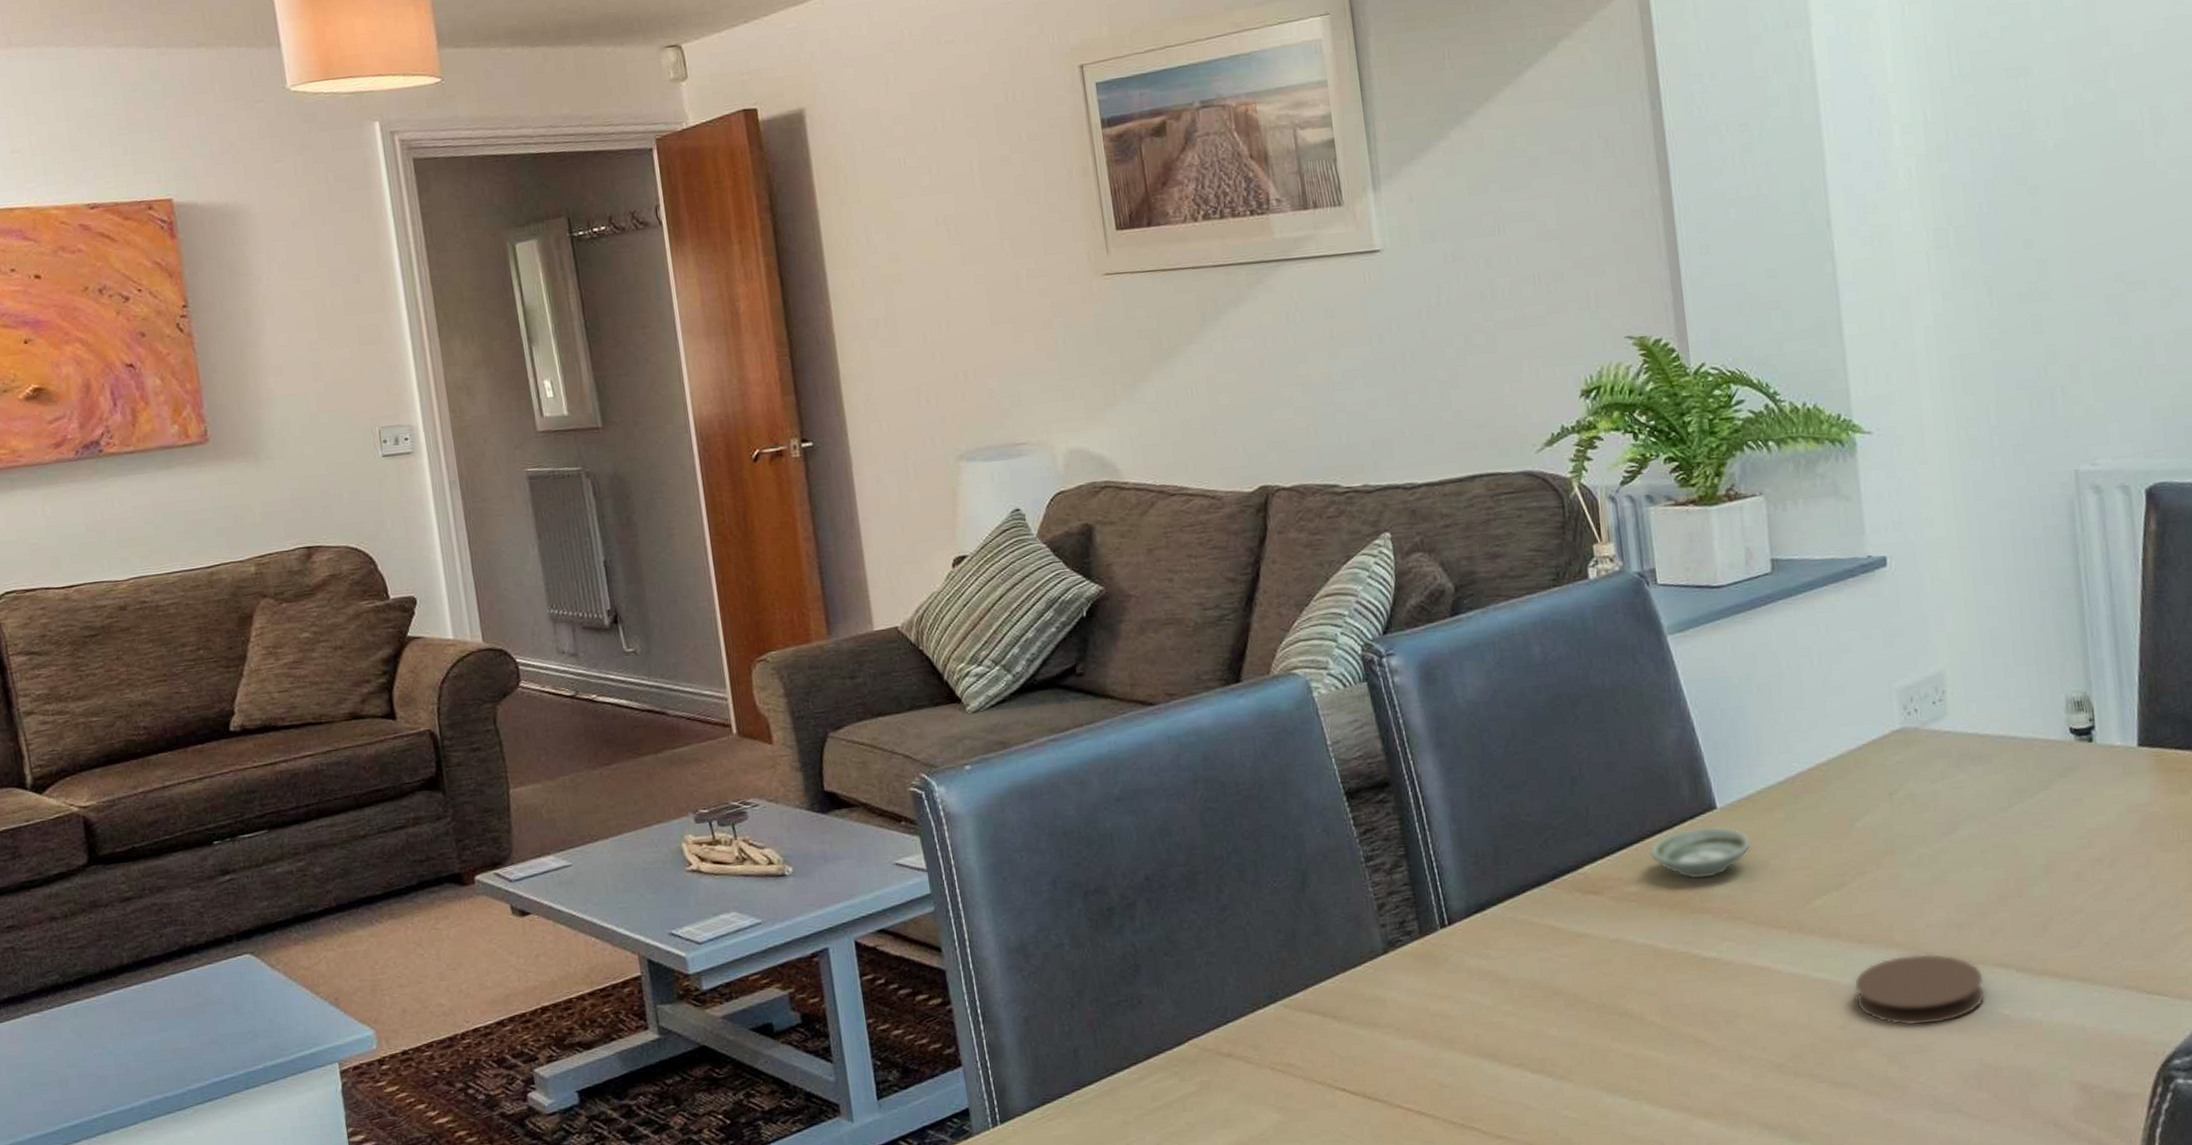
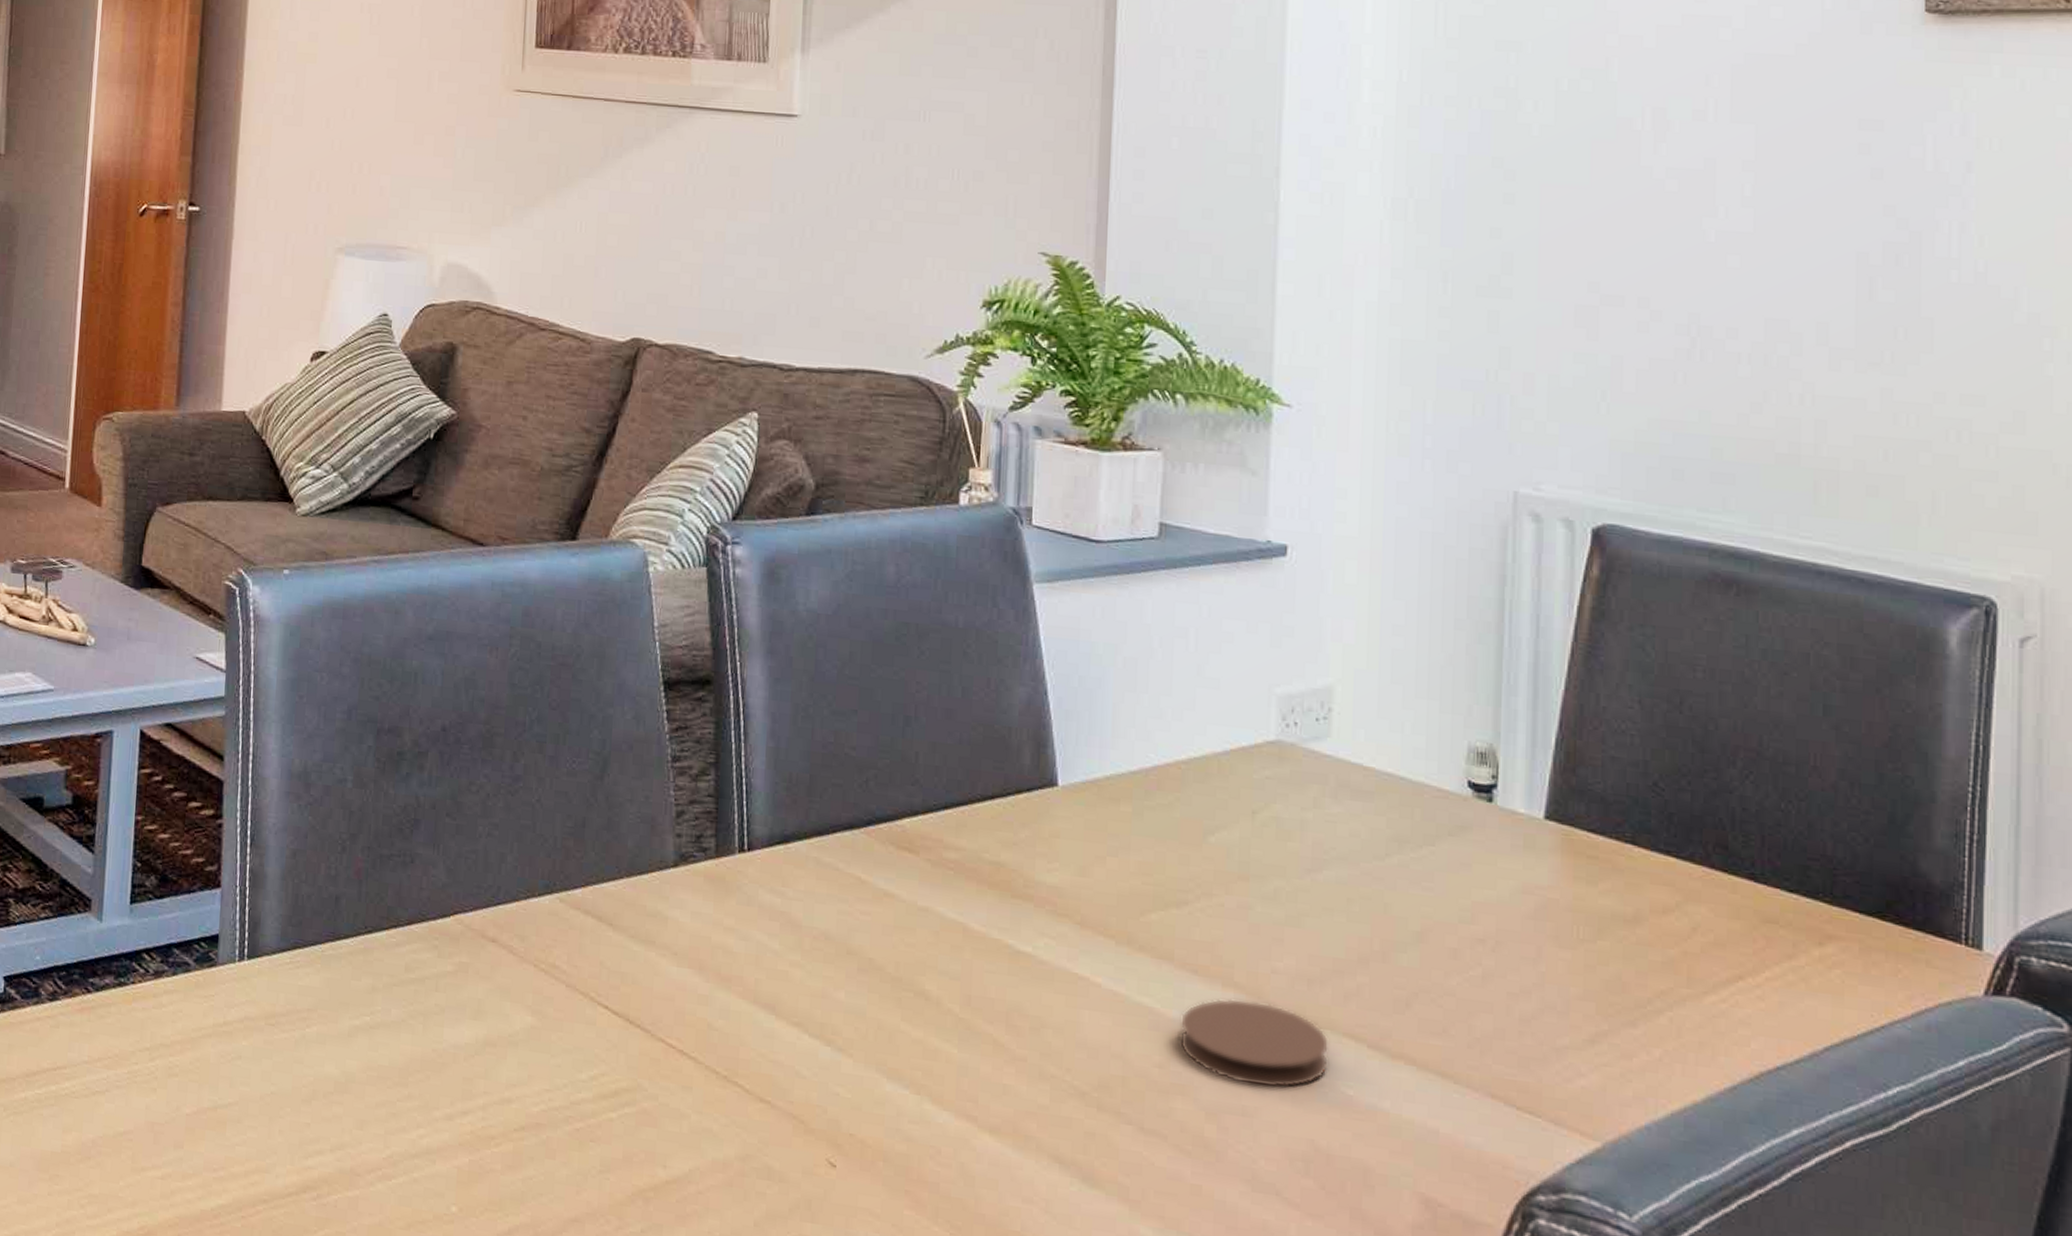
saucer: present [1649,826,1752,880] -> none [976,801,1091,863]

